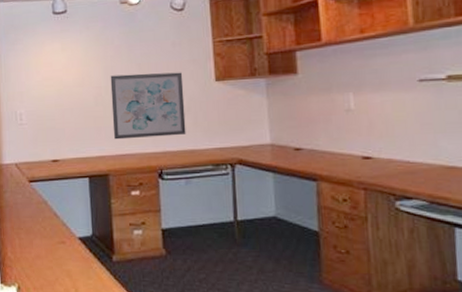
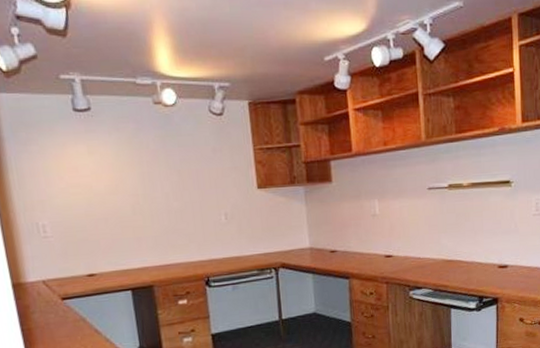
wall art: present [110,72,186,140] -> none [147,179,231,250]

